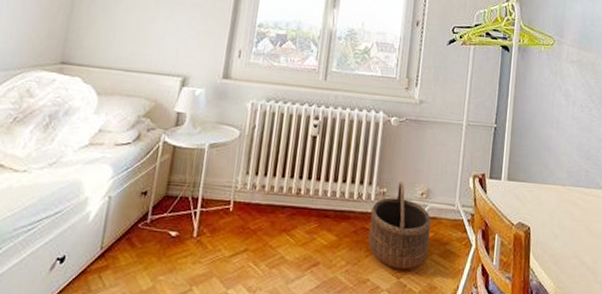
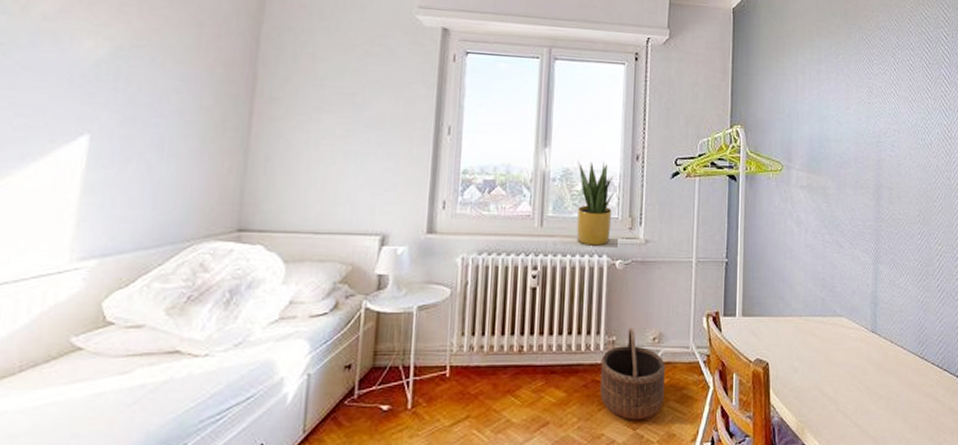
planter: none [356,24,397,103] -> present [576,161,617,246]

